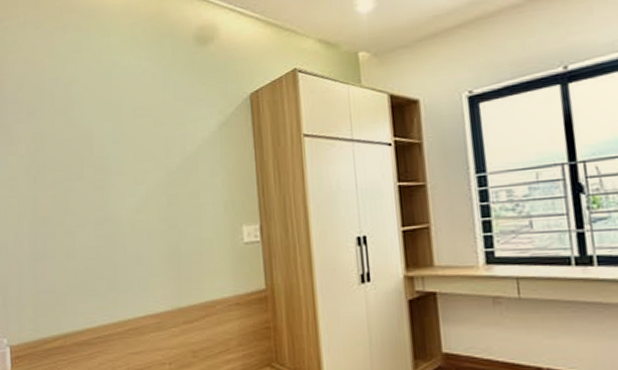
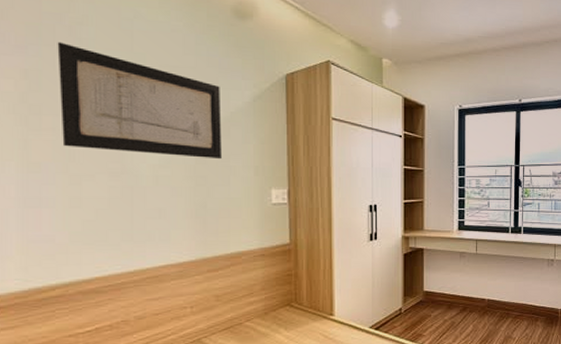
wall art: none [55,103,191,200] -> present [57,41,222,160]

